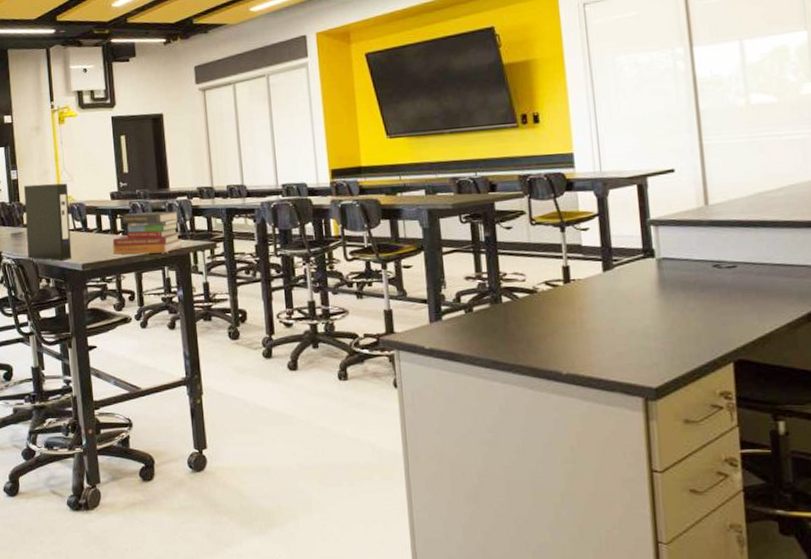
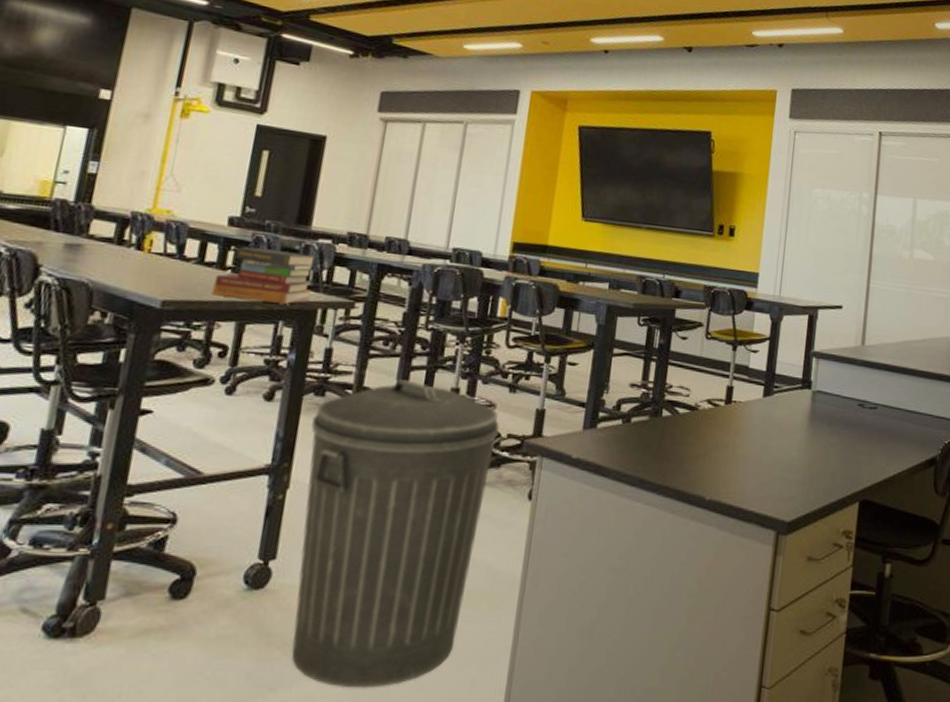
binder: present [23,183,72,261] -> none [82,184,171,292]
trash can: none [207,299,359,545] -> present [292,379,500,688]

